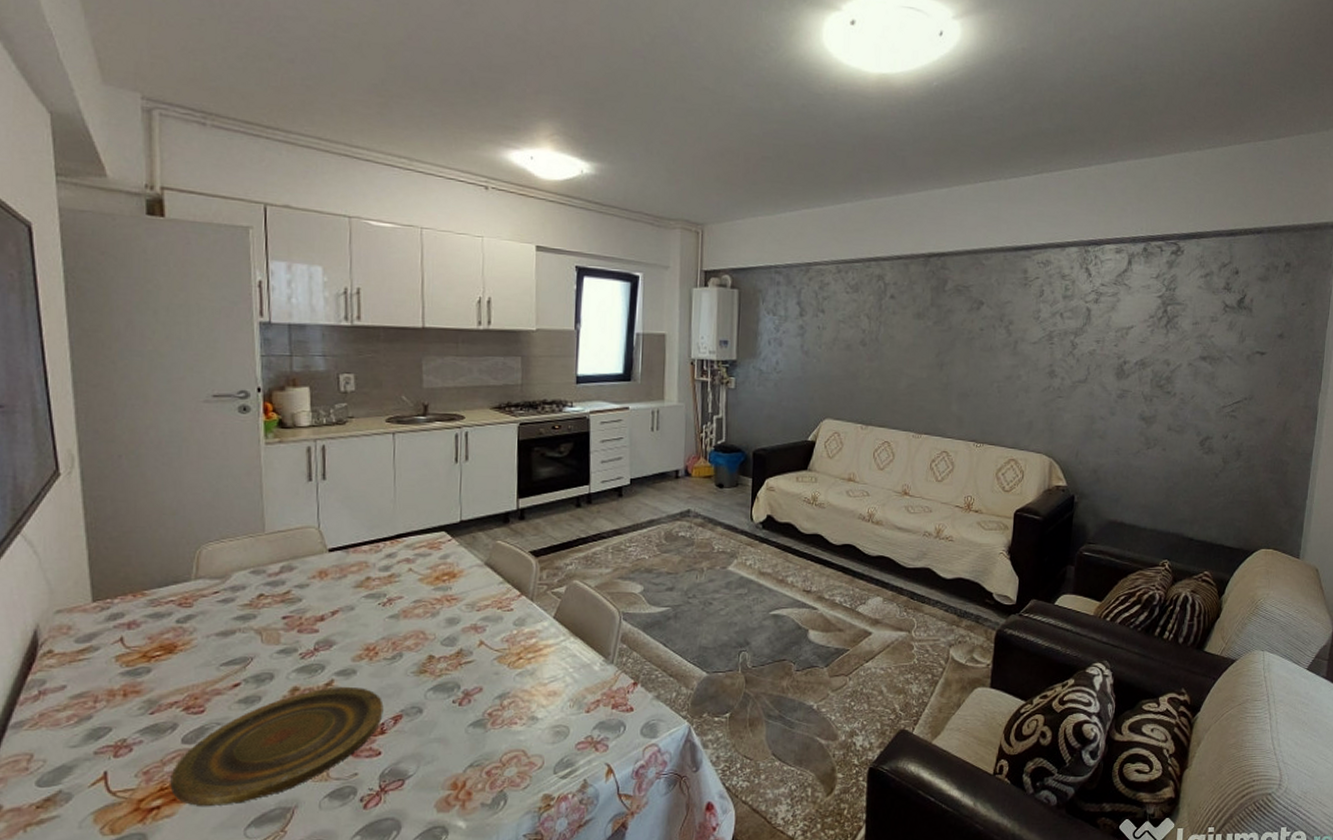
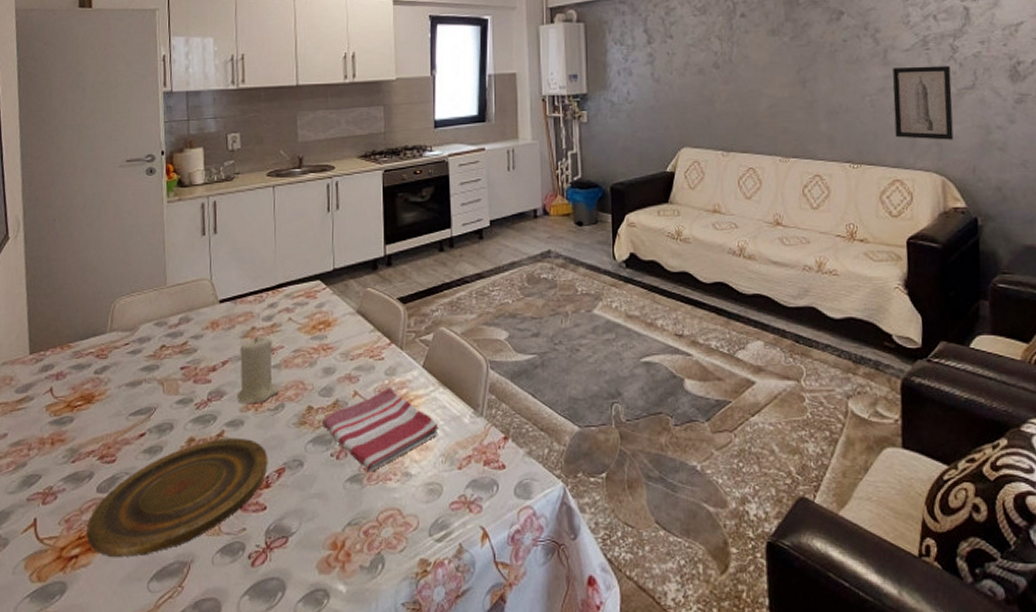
candle: none [349,586,397,654] -> present [238,336,279,404]
dish towel: none [443,636,568,717] -> present [321,386,439,472]
wall art: none [1016,358,1069,427] -> present [893,65,954,140]

